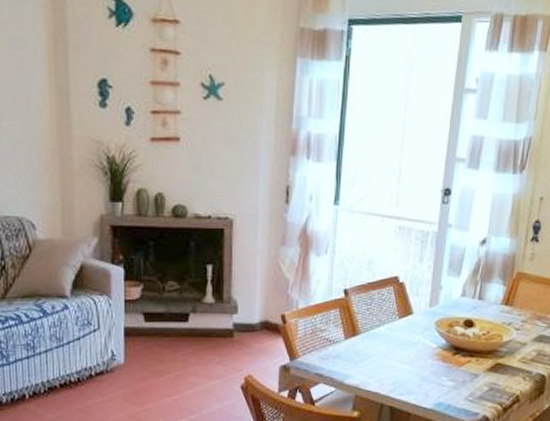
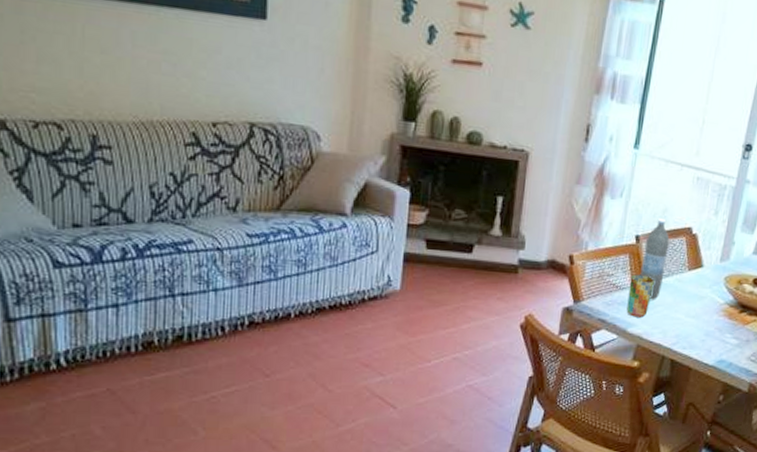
cup: none [342,327,366,369] -> present [626,274,654,318]
water bottle: none [352,270,378,351] -> present [640,218,670,300]

